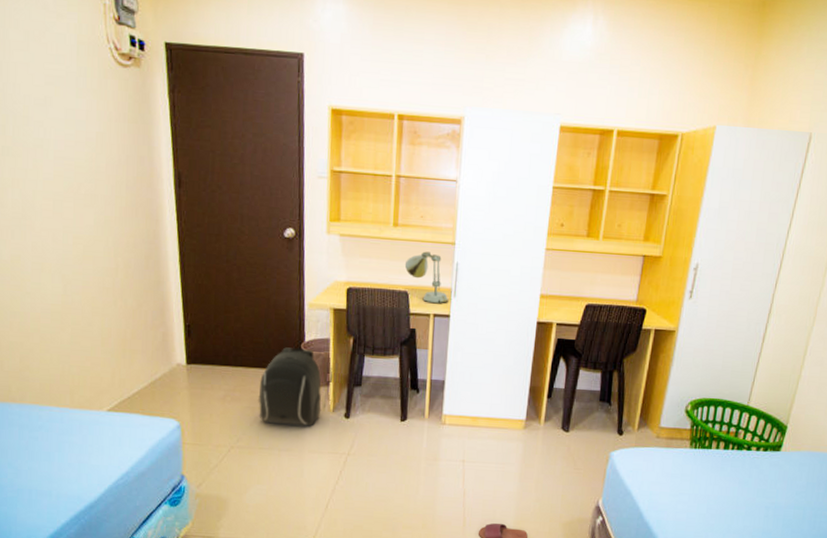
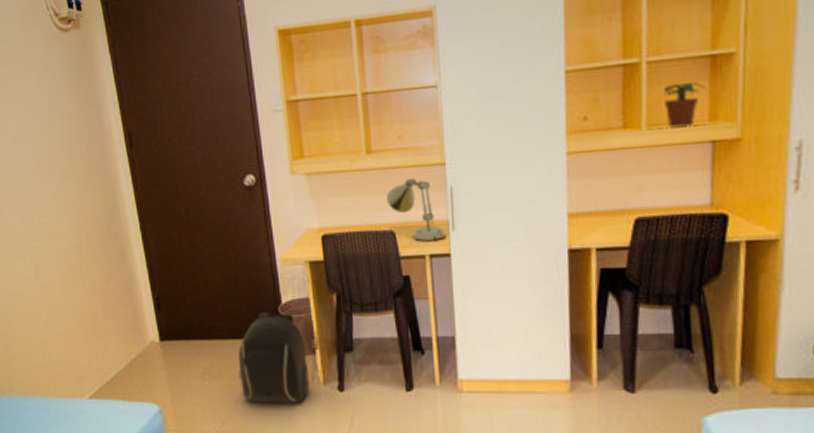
potted plant: none [616,210,645,243] -> present [664,82,707,128]

